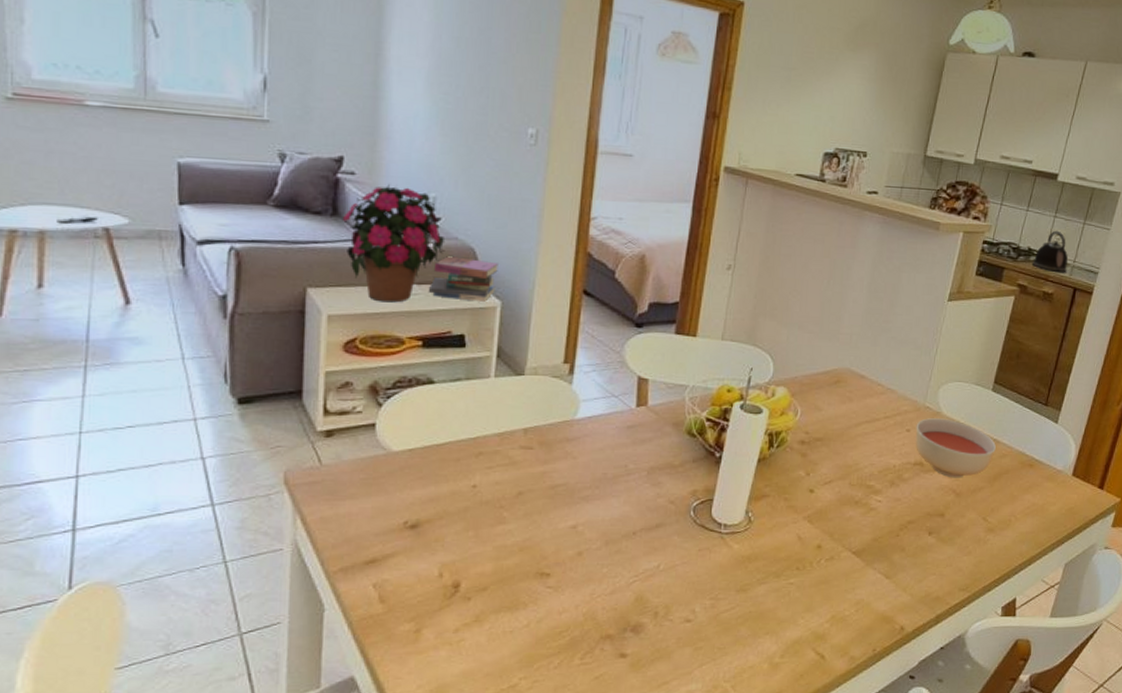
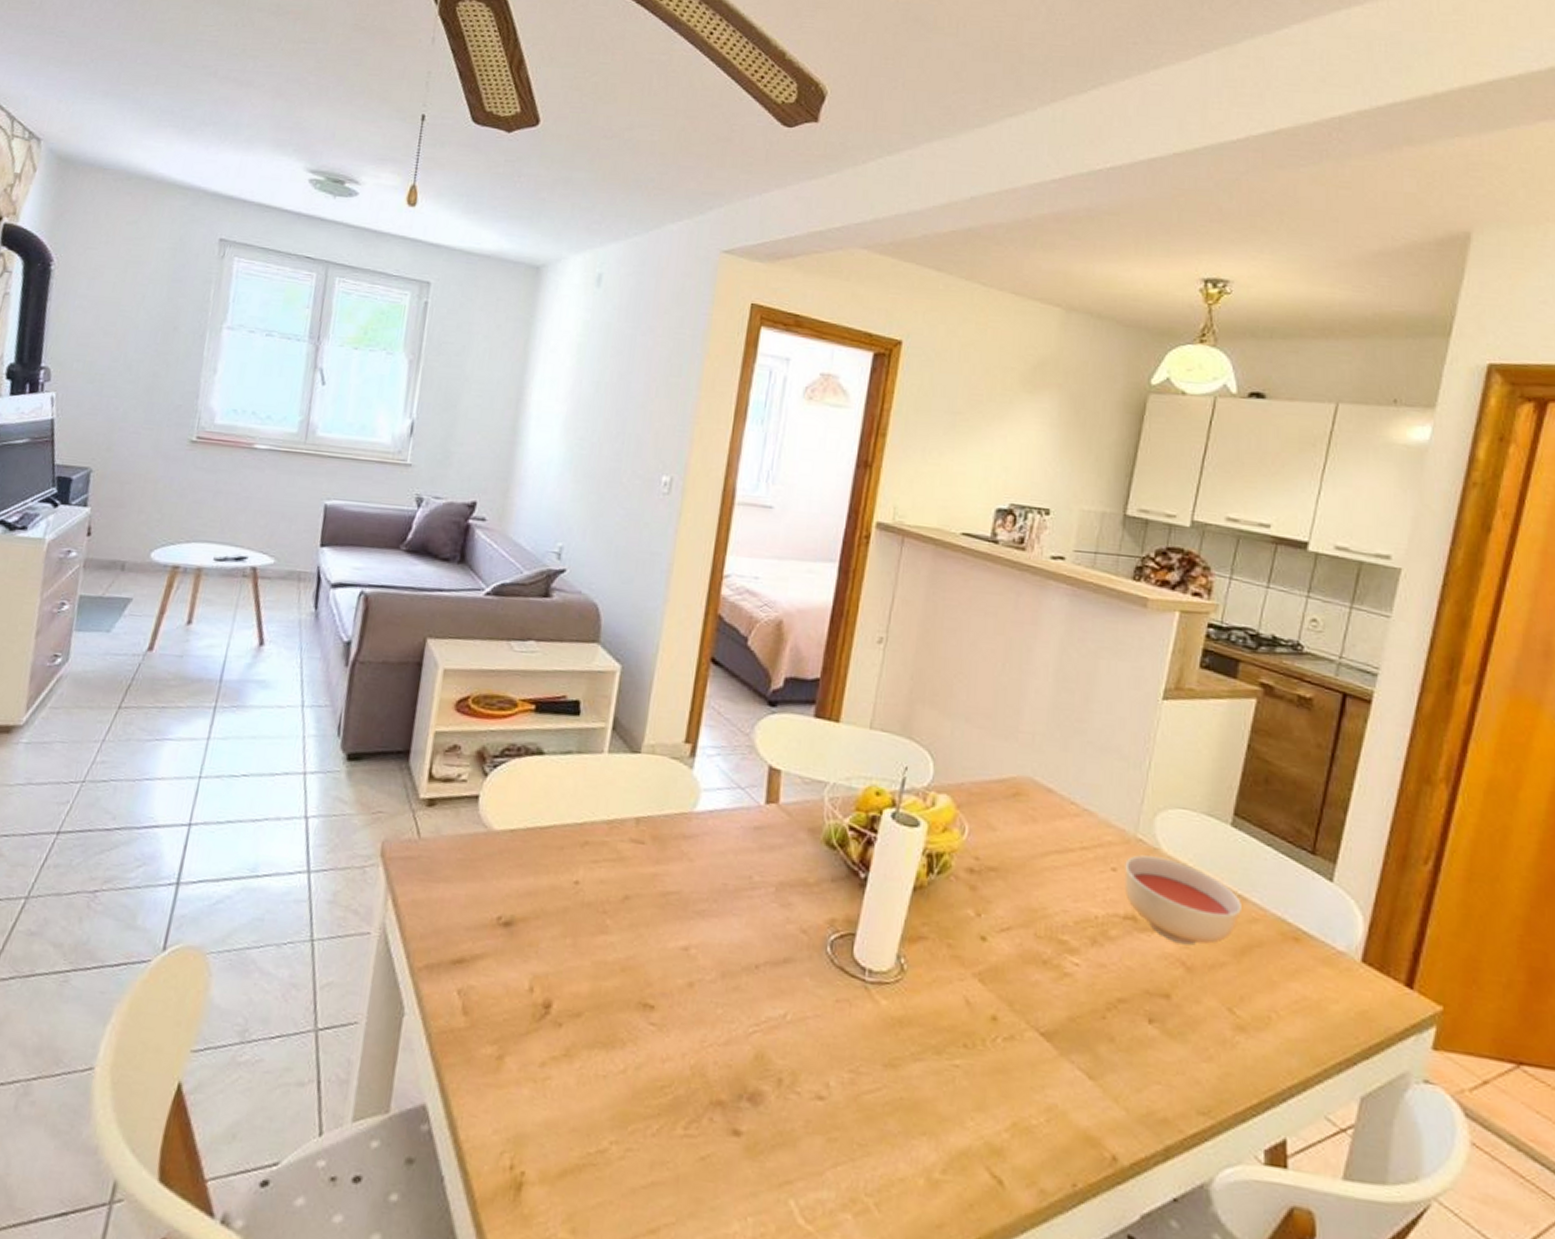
potted flower: present [343,184,445,303] -> none [469,532,567,660]
books: present [429,256,498,302] -> none [547,611,621,665]
kettle: present [1032,230,1068,273] -> none [1280,614,1332,673]

